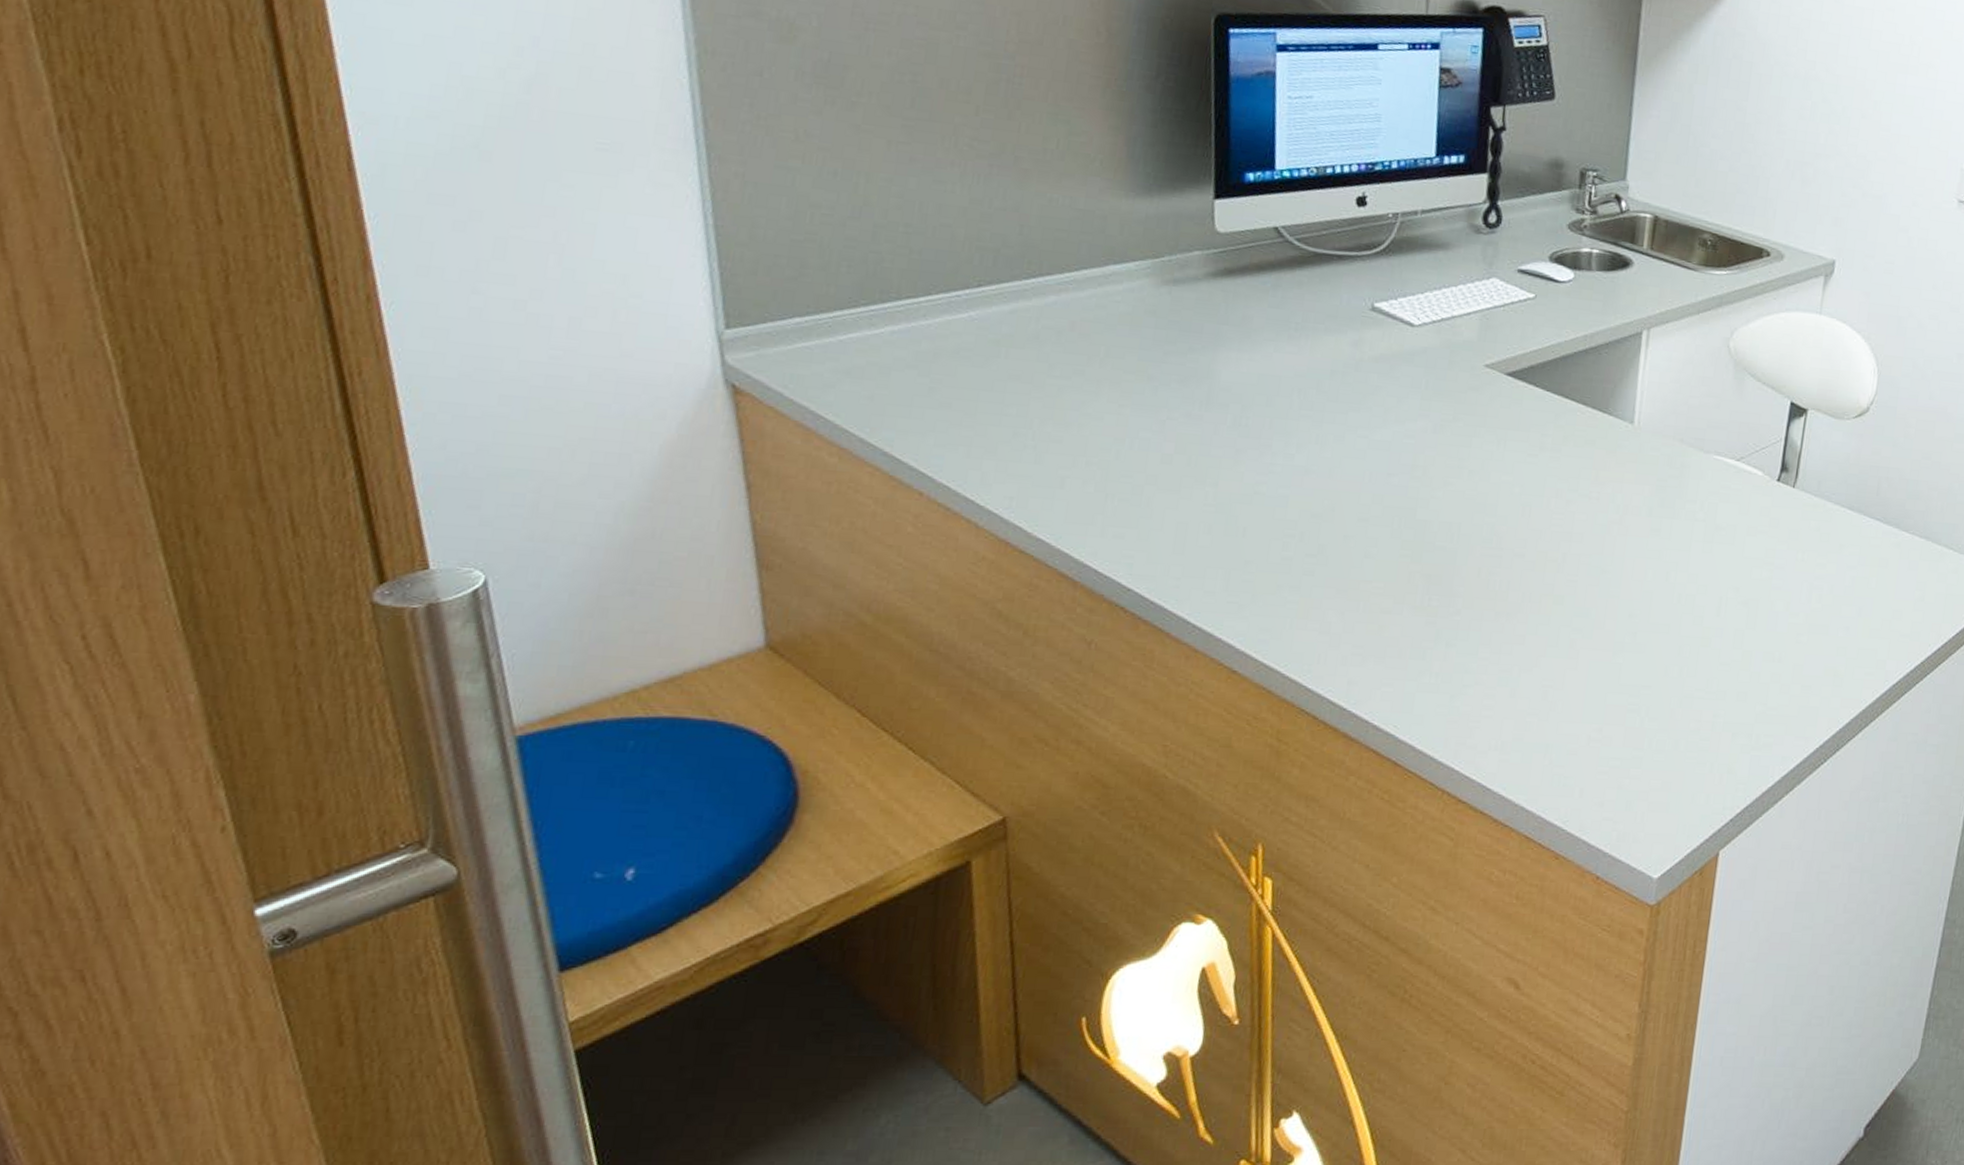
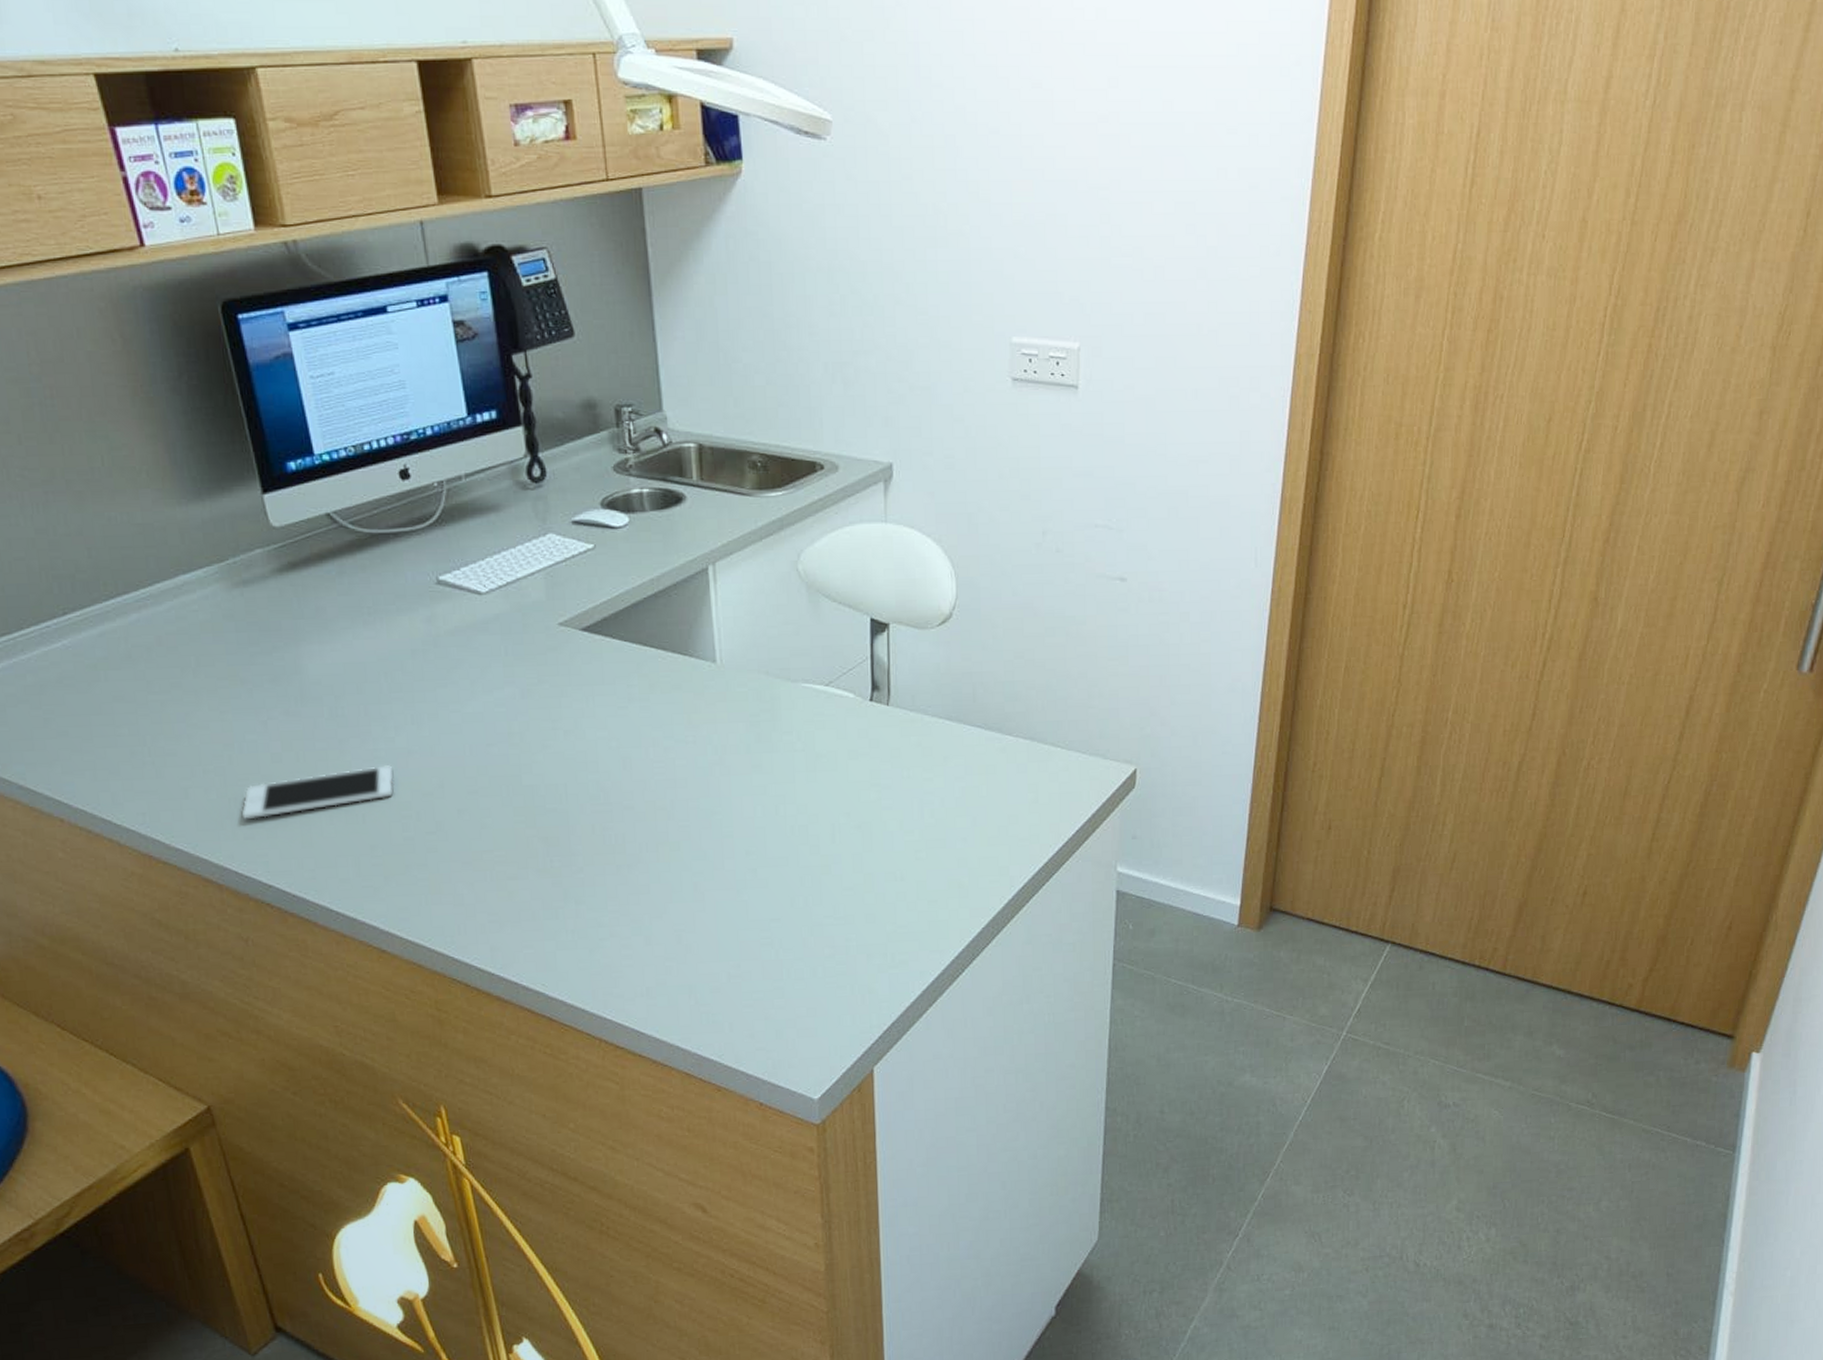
cell phone: none [1117,480,1287,519] -> present [242,765,394,820]

